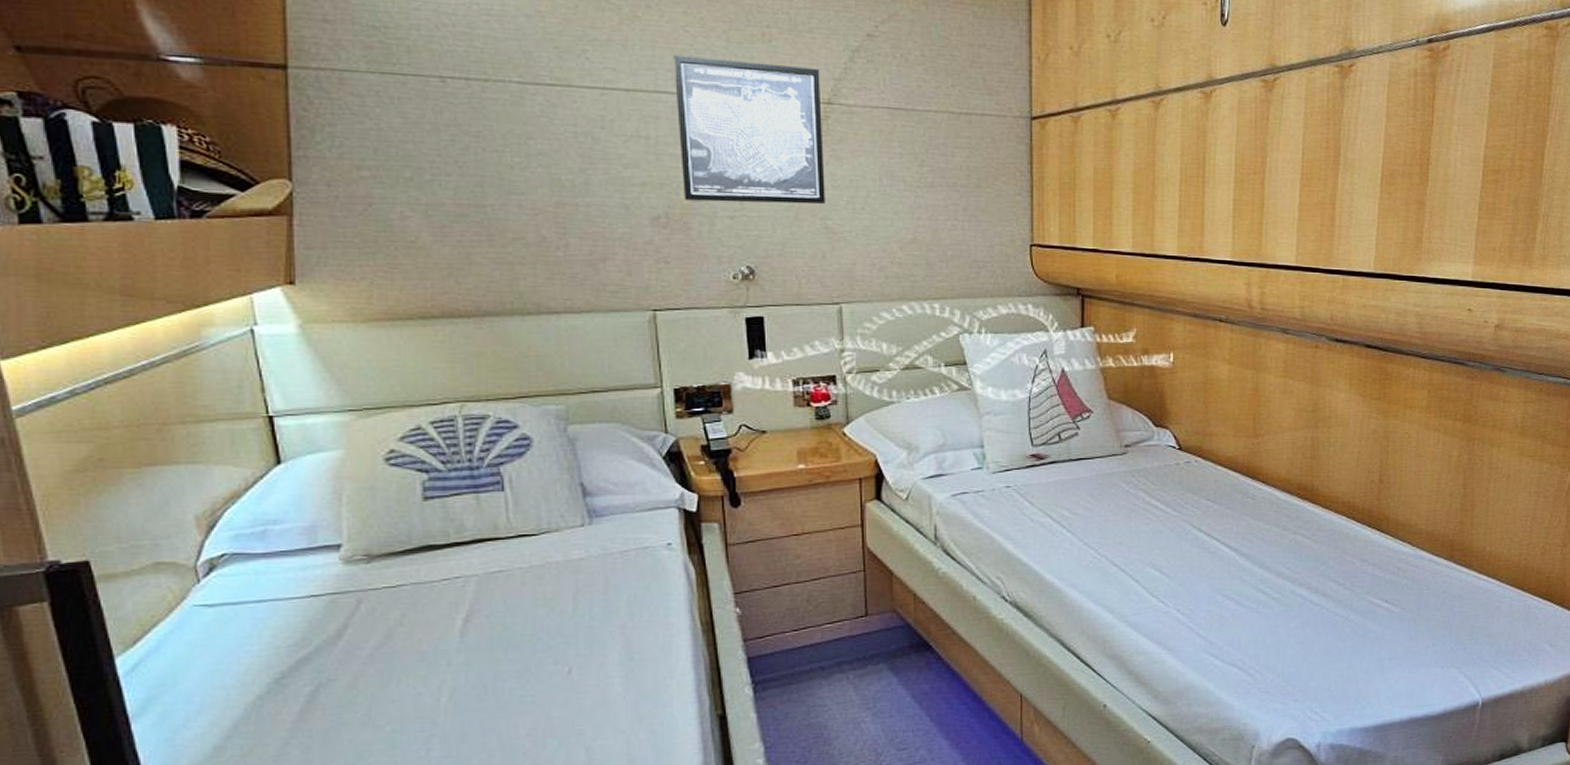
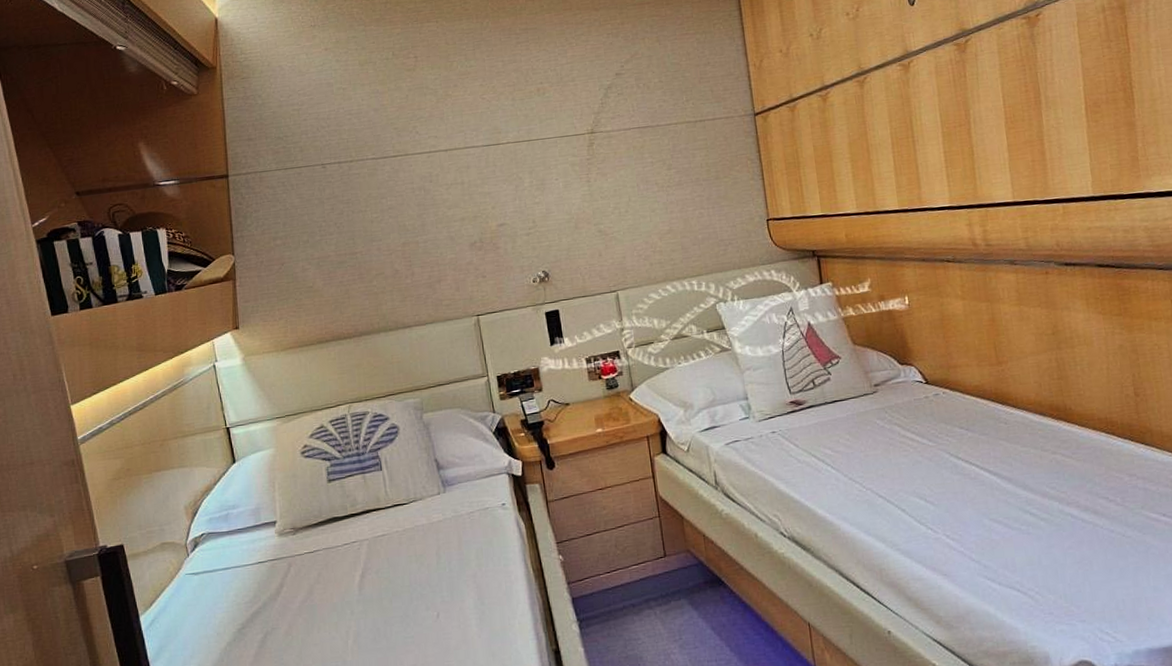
wall art: present [673,55,825,205] -> none [475,107,597,227]

